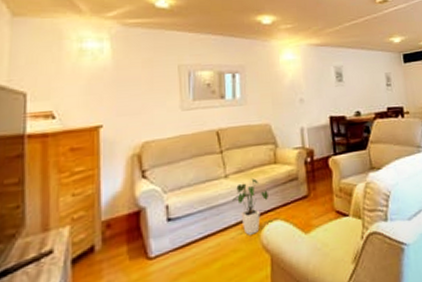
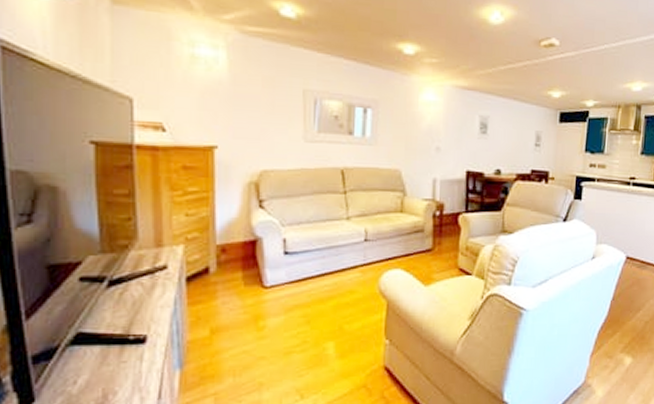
house plant: present [232,178,268,235] -> none [353,224,391,279]

